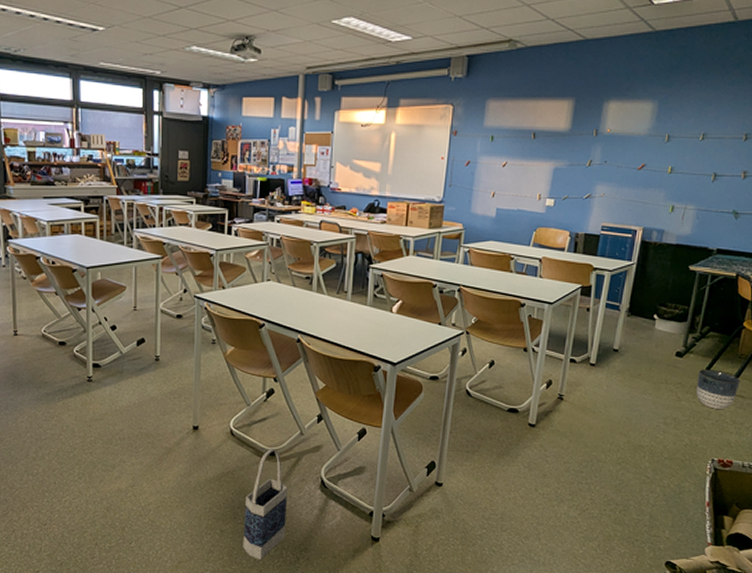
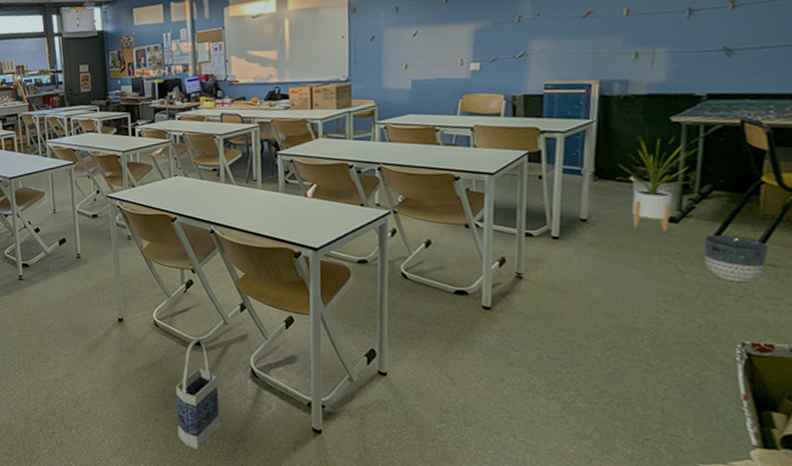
house plant: none [644,281,704,364] -> present [616,137,697,231]

